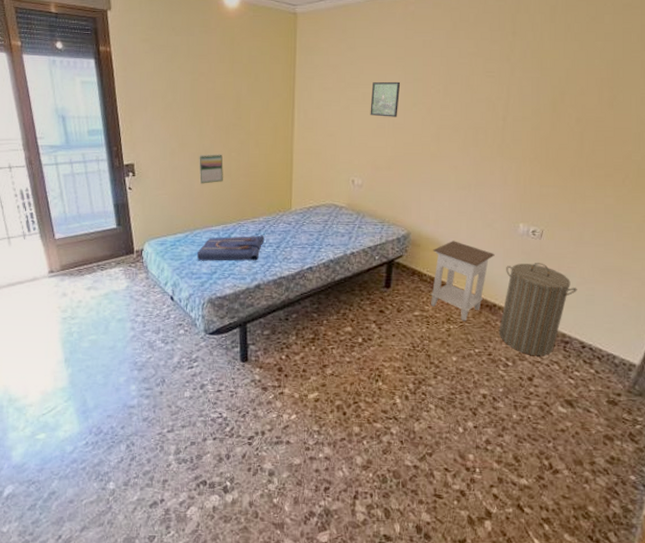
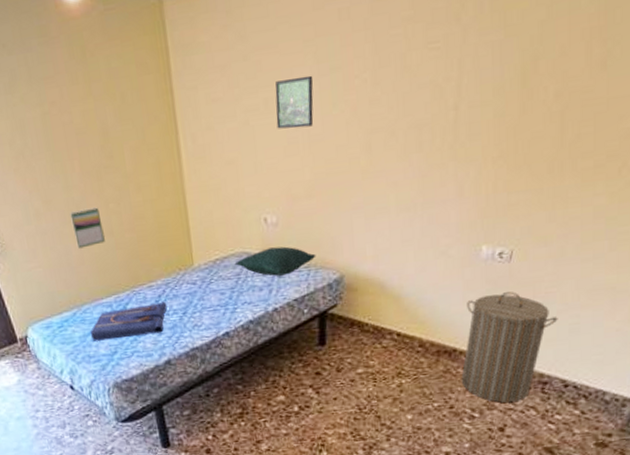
pillow: none [324,203,390,226] -> present [234,246,316,276]
nightstand: present [430,241,495,321] -> none [374,278,452,373]

